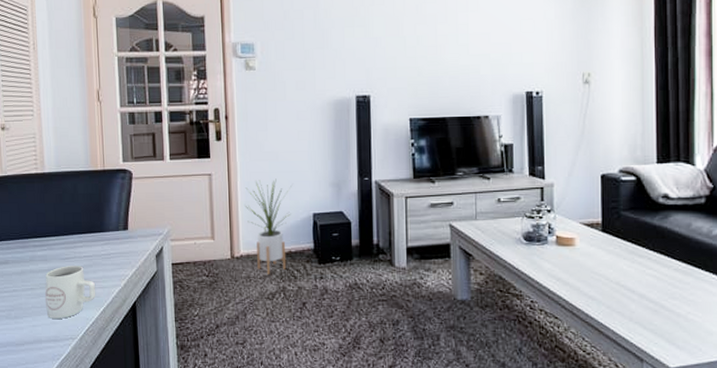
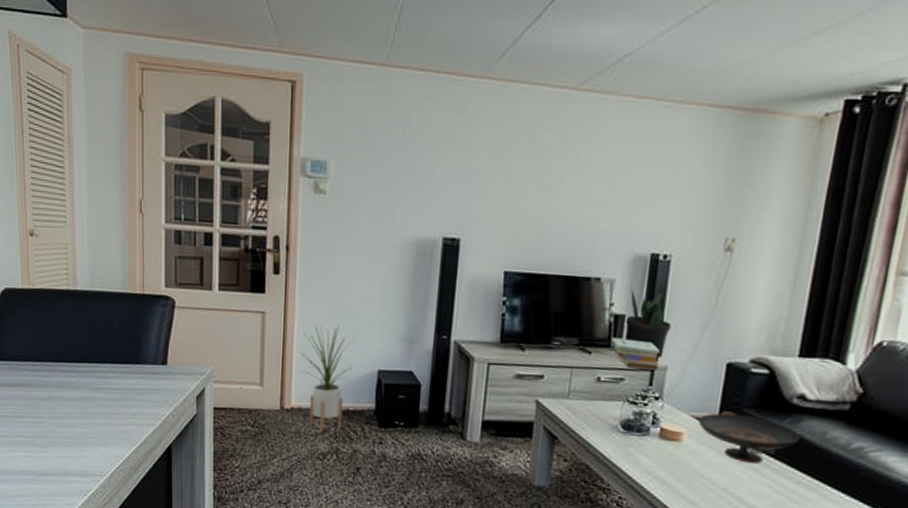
mug: present [44,266,96,319] -> none [72,396,129,453]
books: none [505,163,546,188] -> present [611,337,661,370]
planter: none [514,122,551,177] -> present [624,289,671,358]
decorative bowl: none [586,215,670,257] -> present [698,411,800,463]

